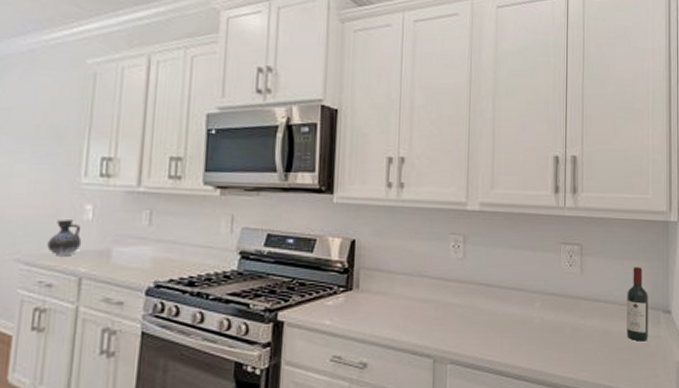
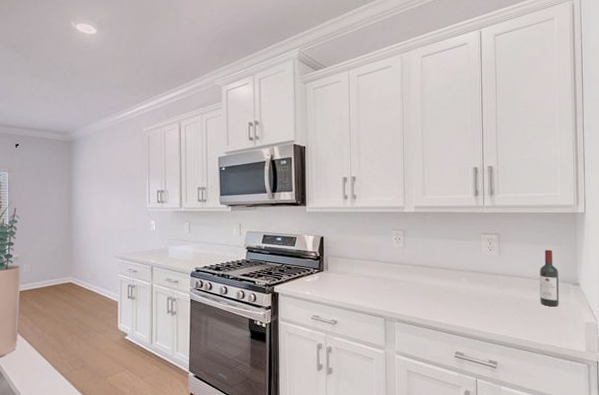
ceramic jug: present [47,218,82,256] -> none [132,230,151,253]

